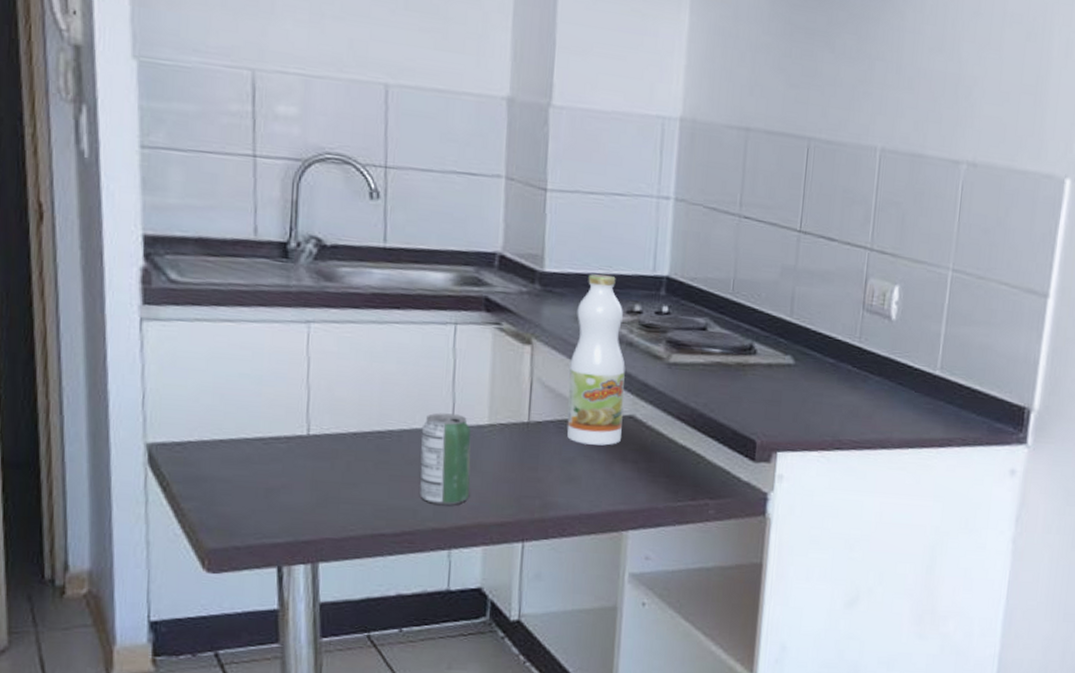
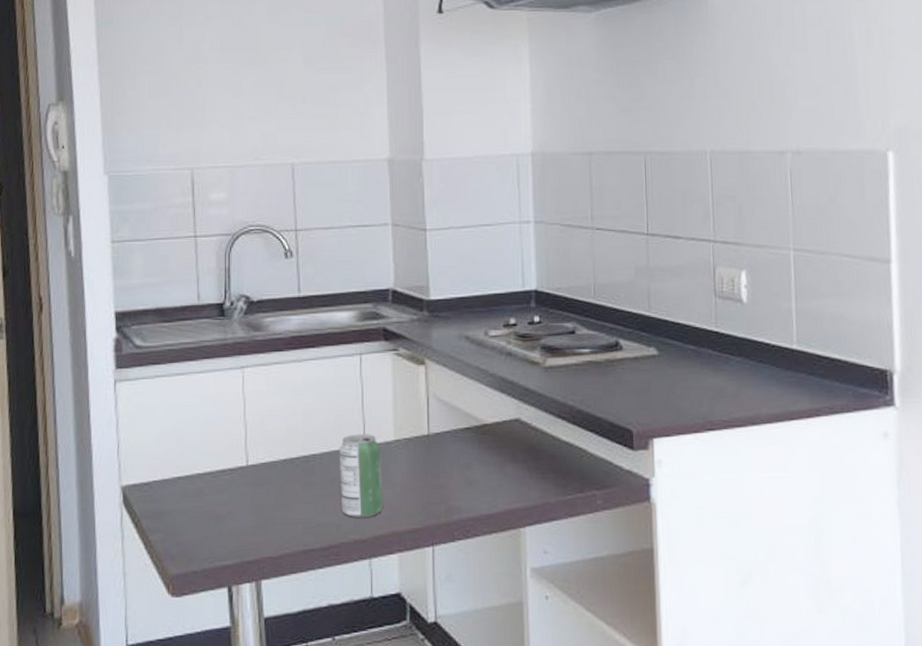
juice bottle: present [566,274,626,446] -> none [459,295,510,449]

